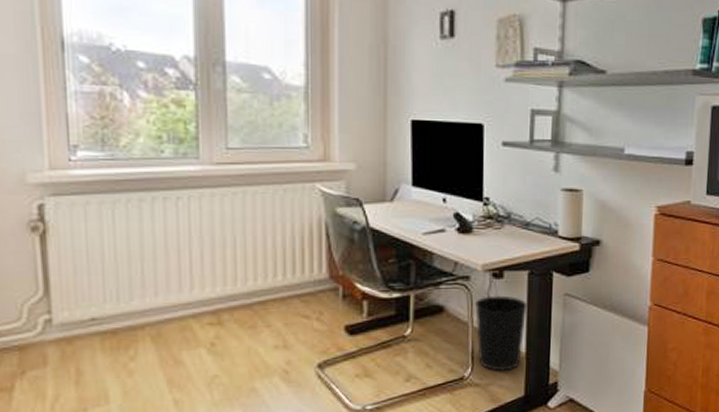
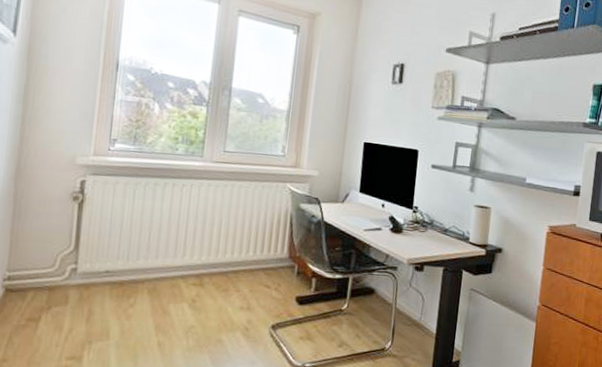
wastebasket: present [474,295,528,371] -> none [397,284,441,347]

